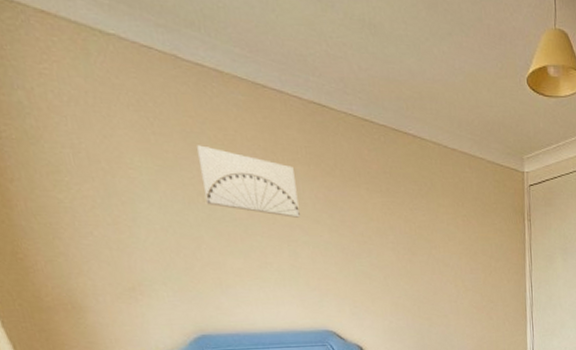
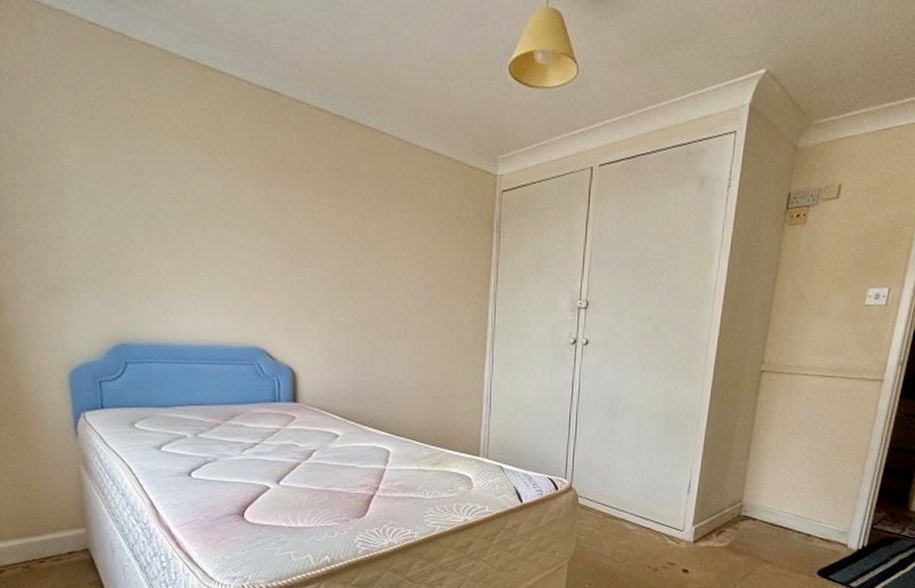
wall art: present [196,145,300,218] -> none [134,132,239,217]

